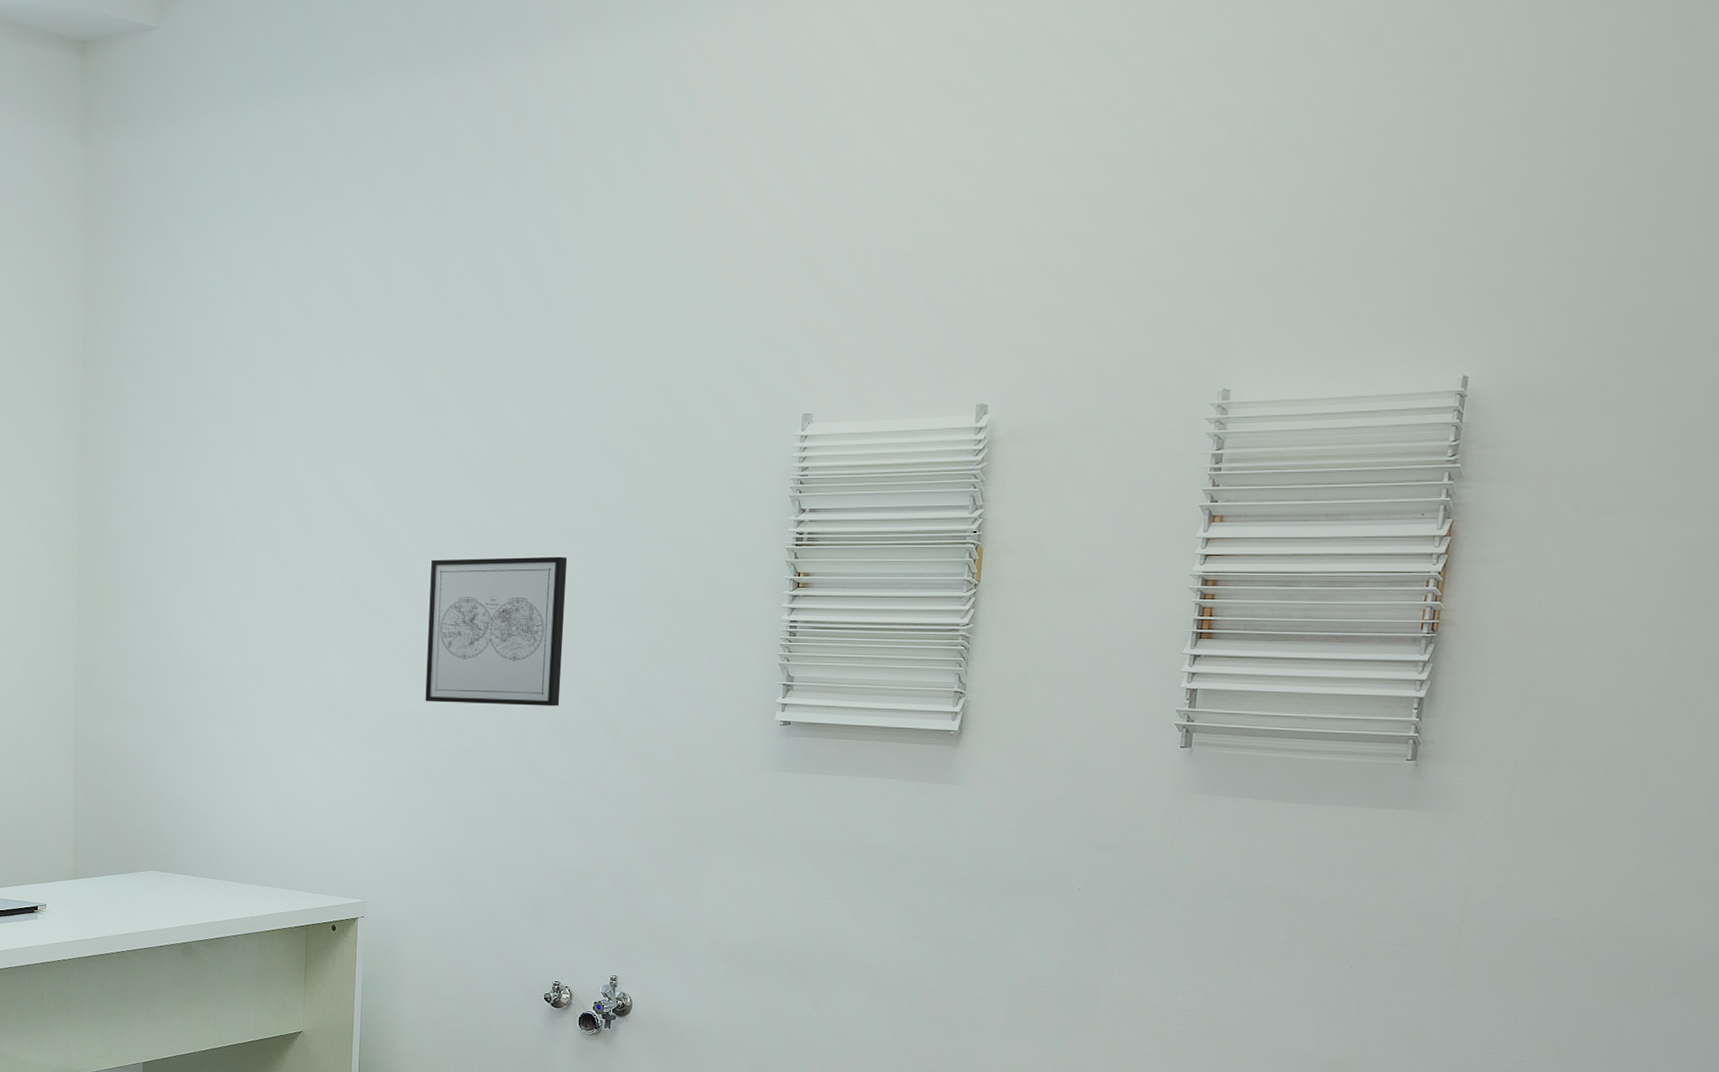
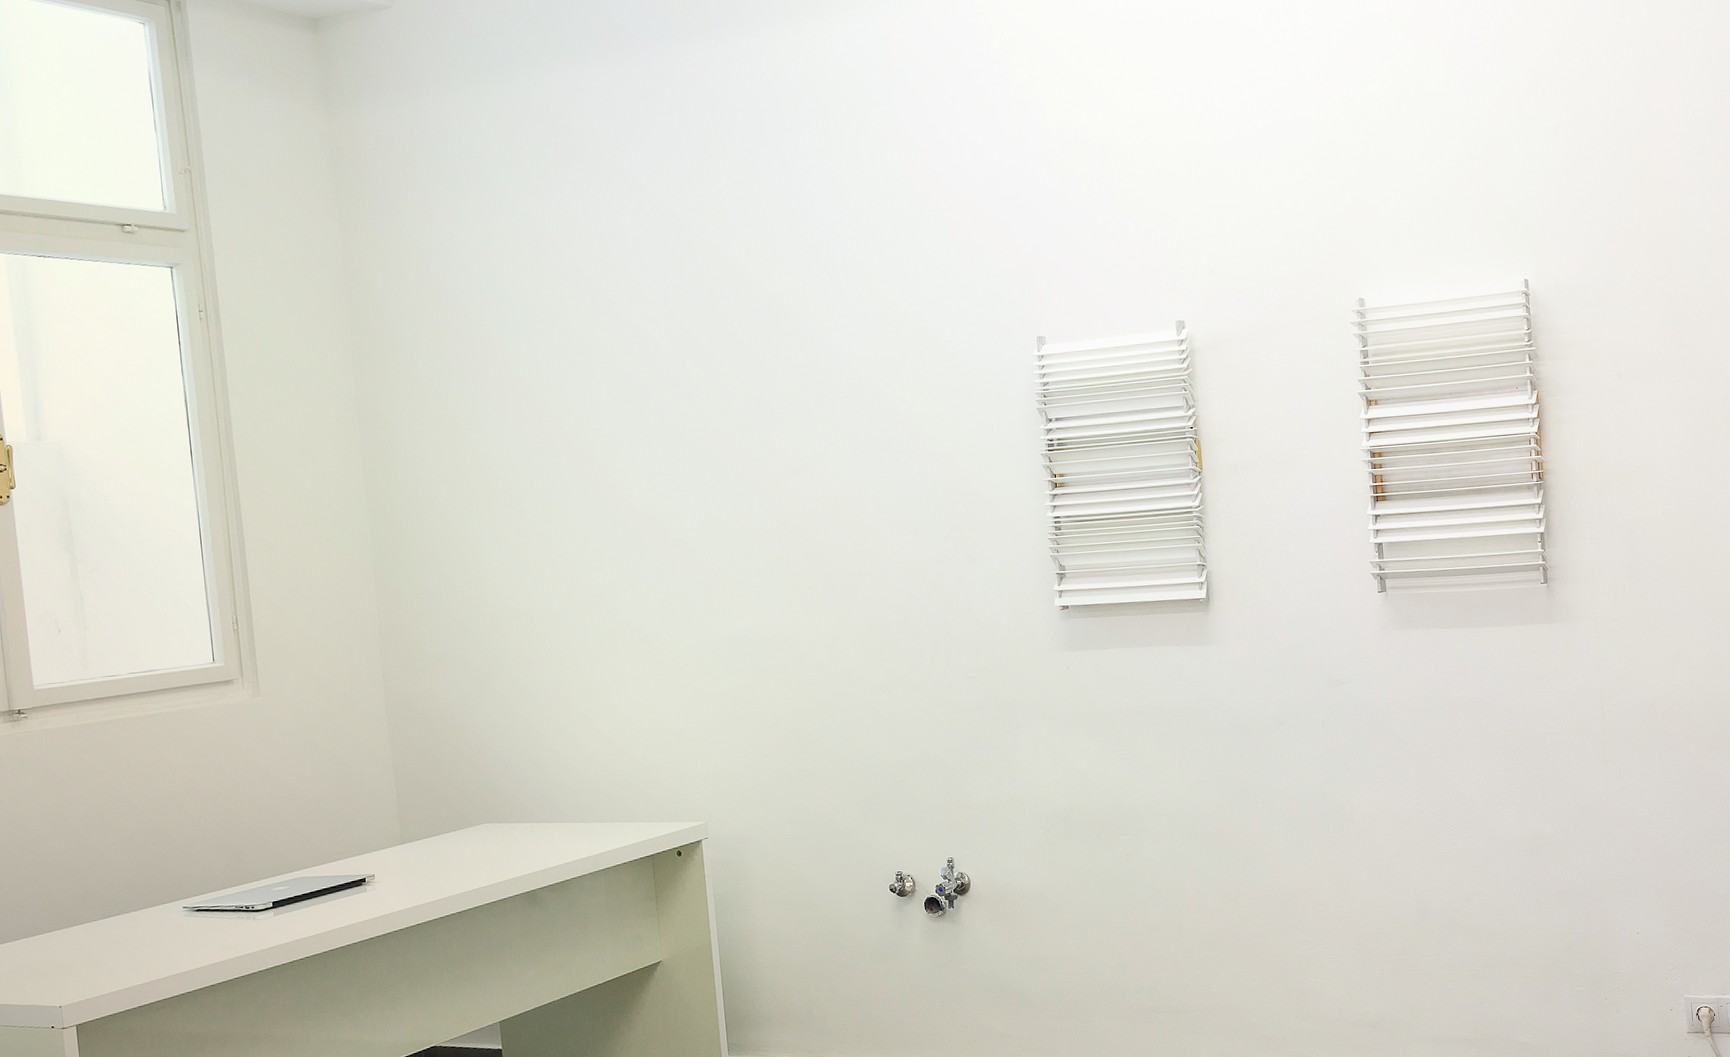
wall art: present [425,556,568,707] -> none [726,477,864,624]

